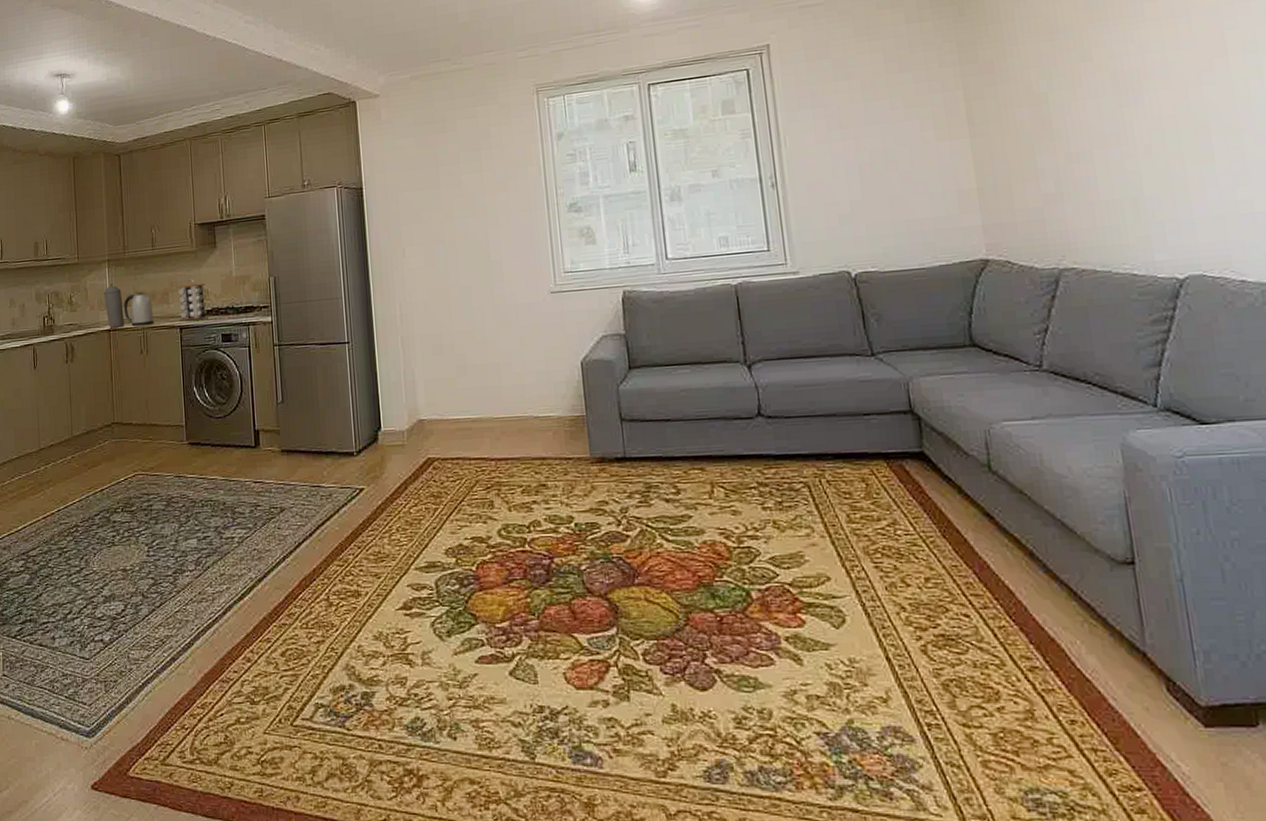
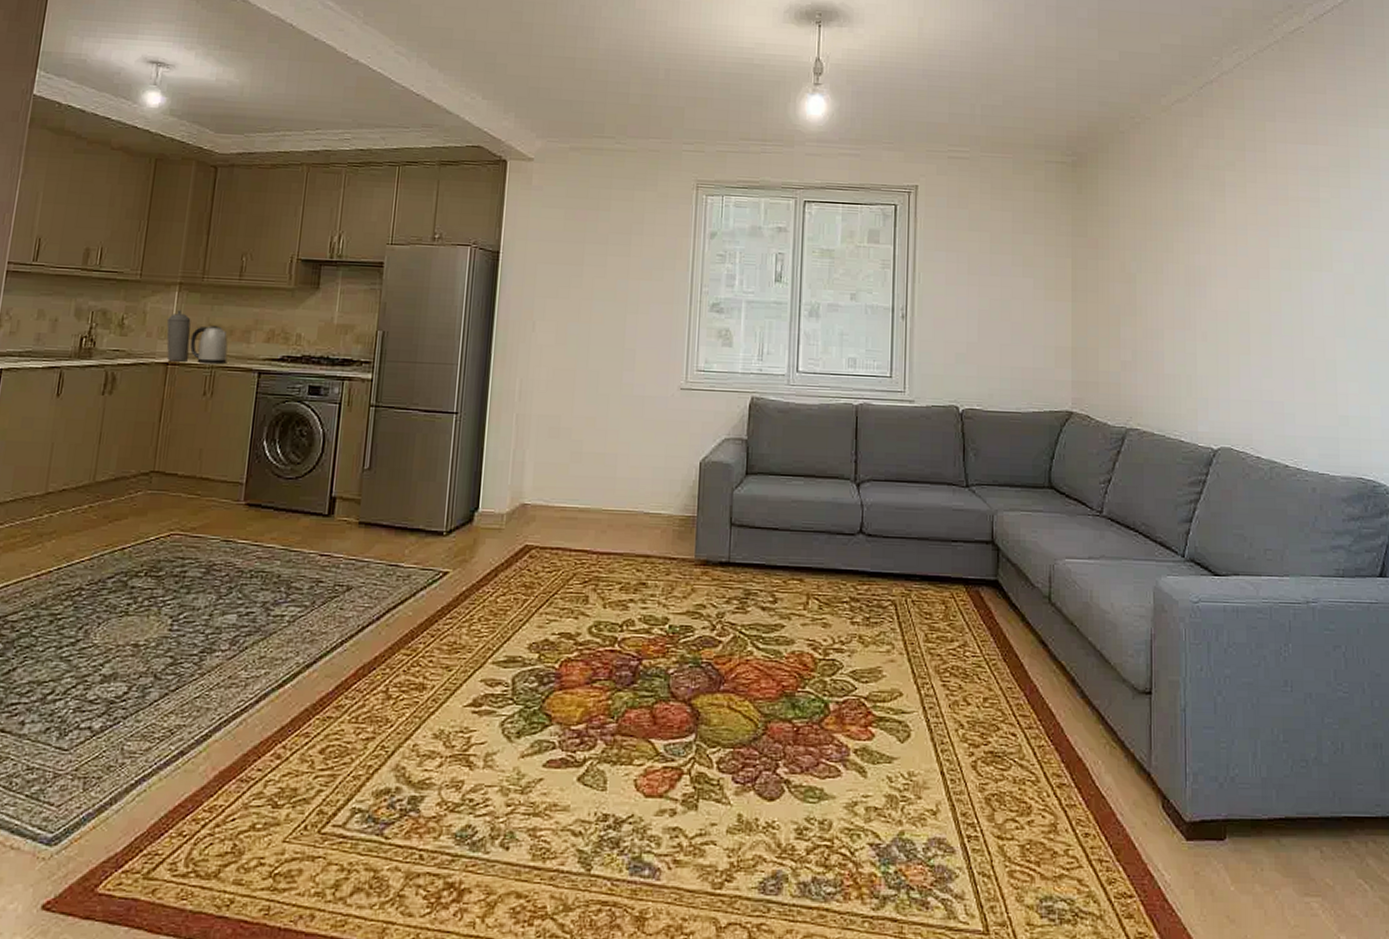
spice rack: present [176,278,209,322] -> none [259,319,300,367]

